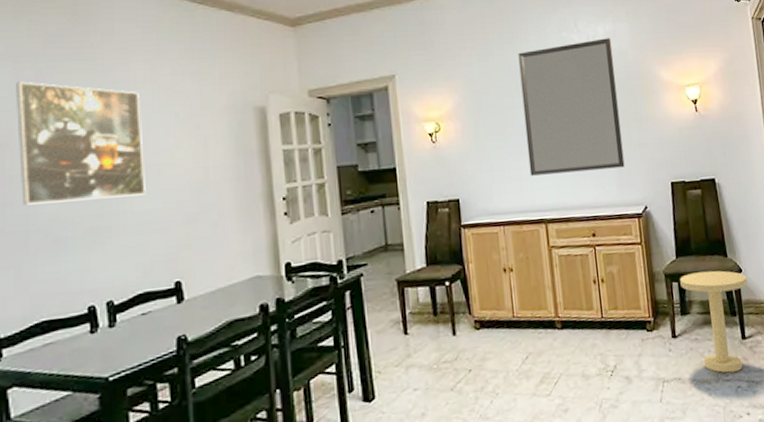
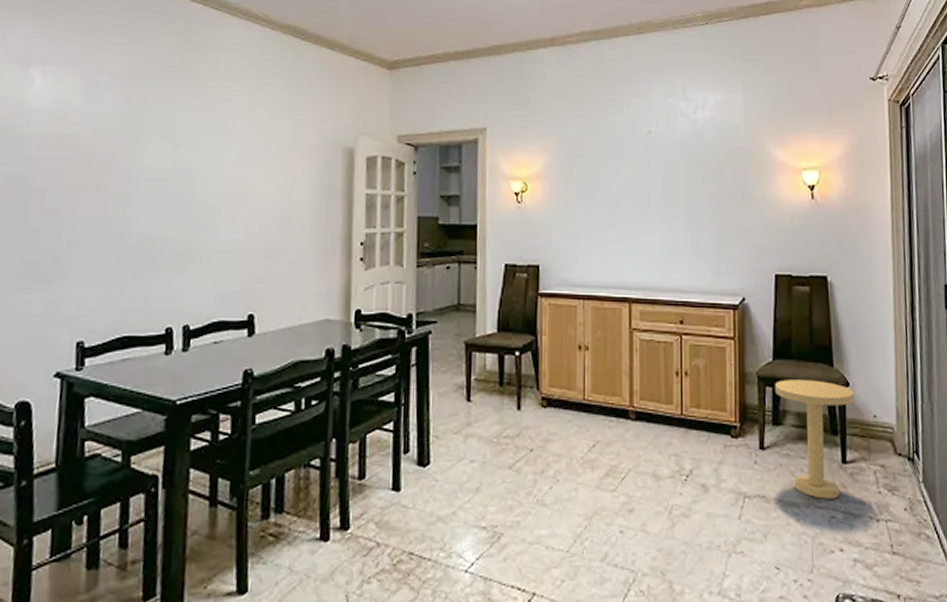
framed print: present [16,81,146,205] -> none [120,102,236,224]
home mirror: present [518,38,625,176] -> none [618,108,724,252]

